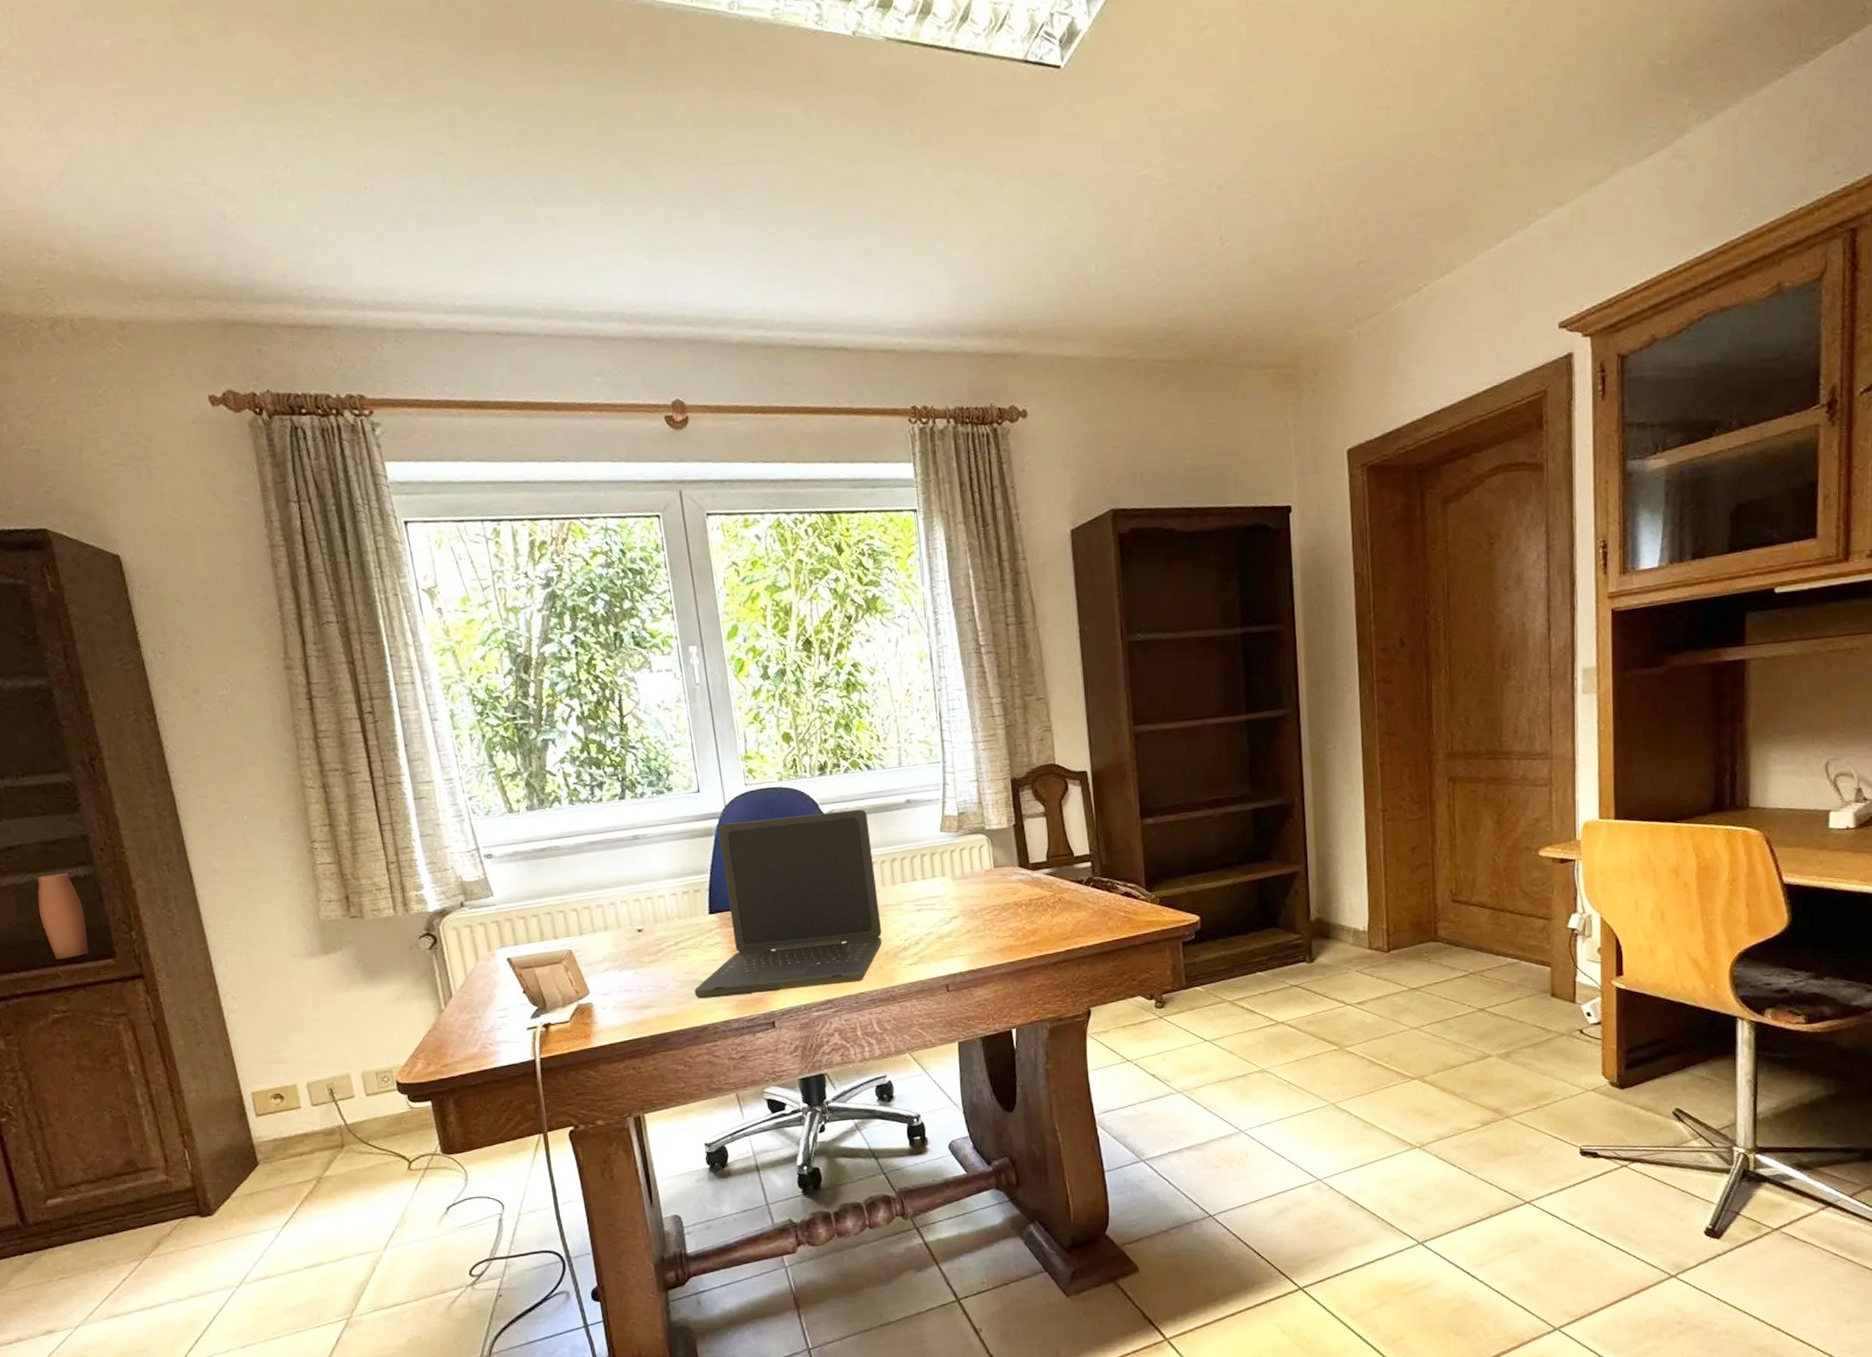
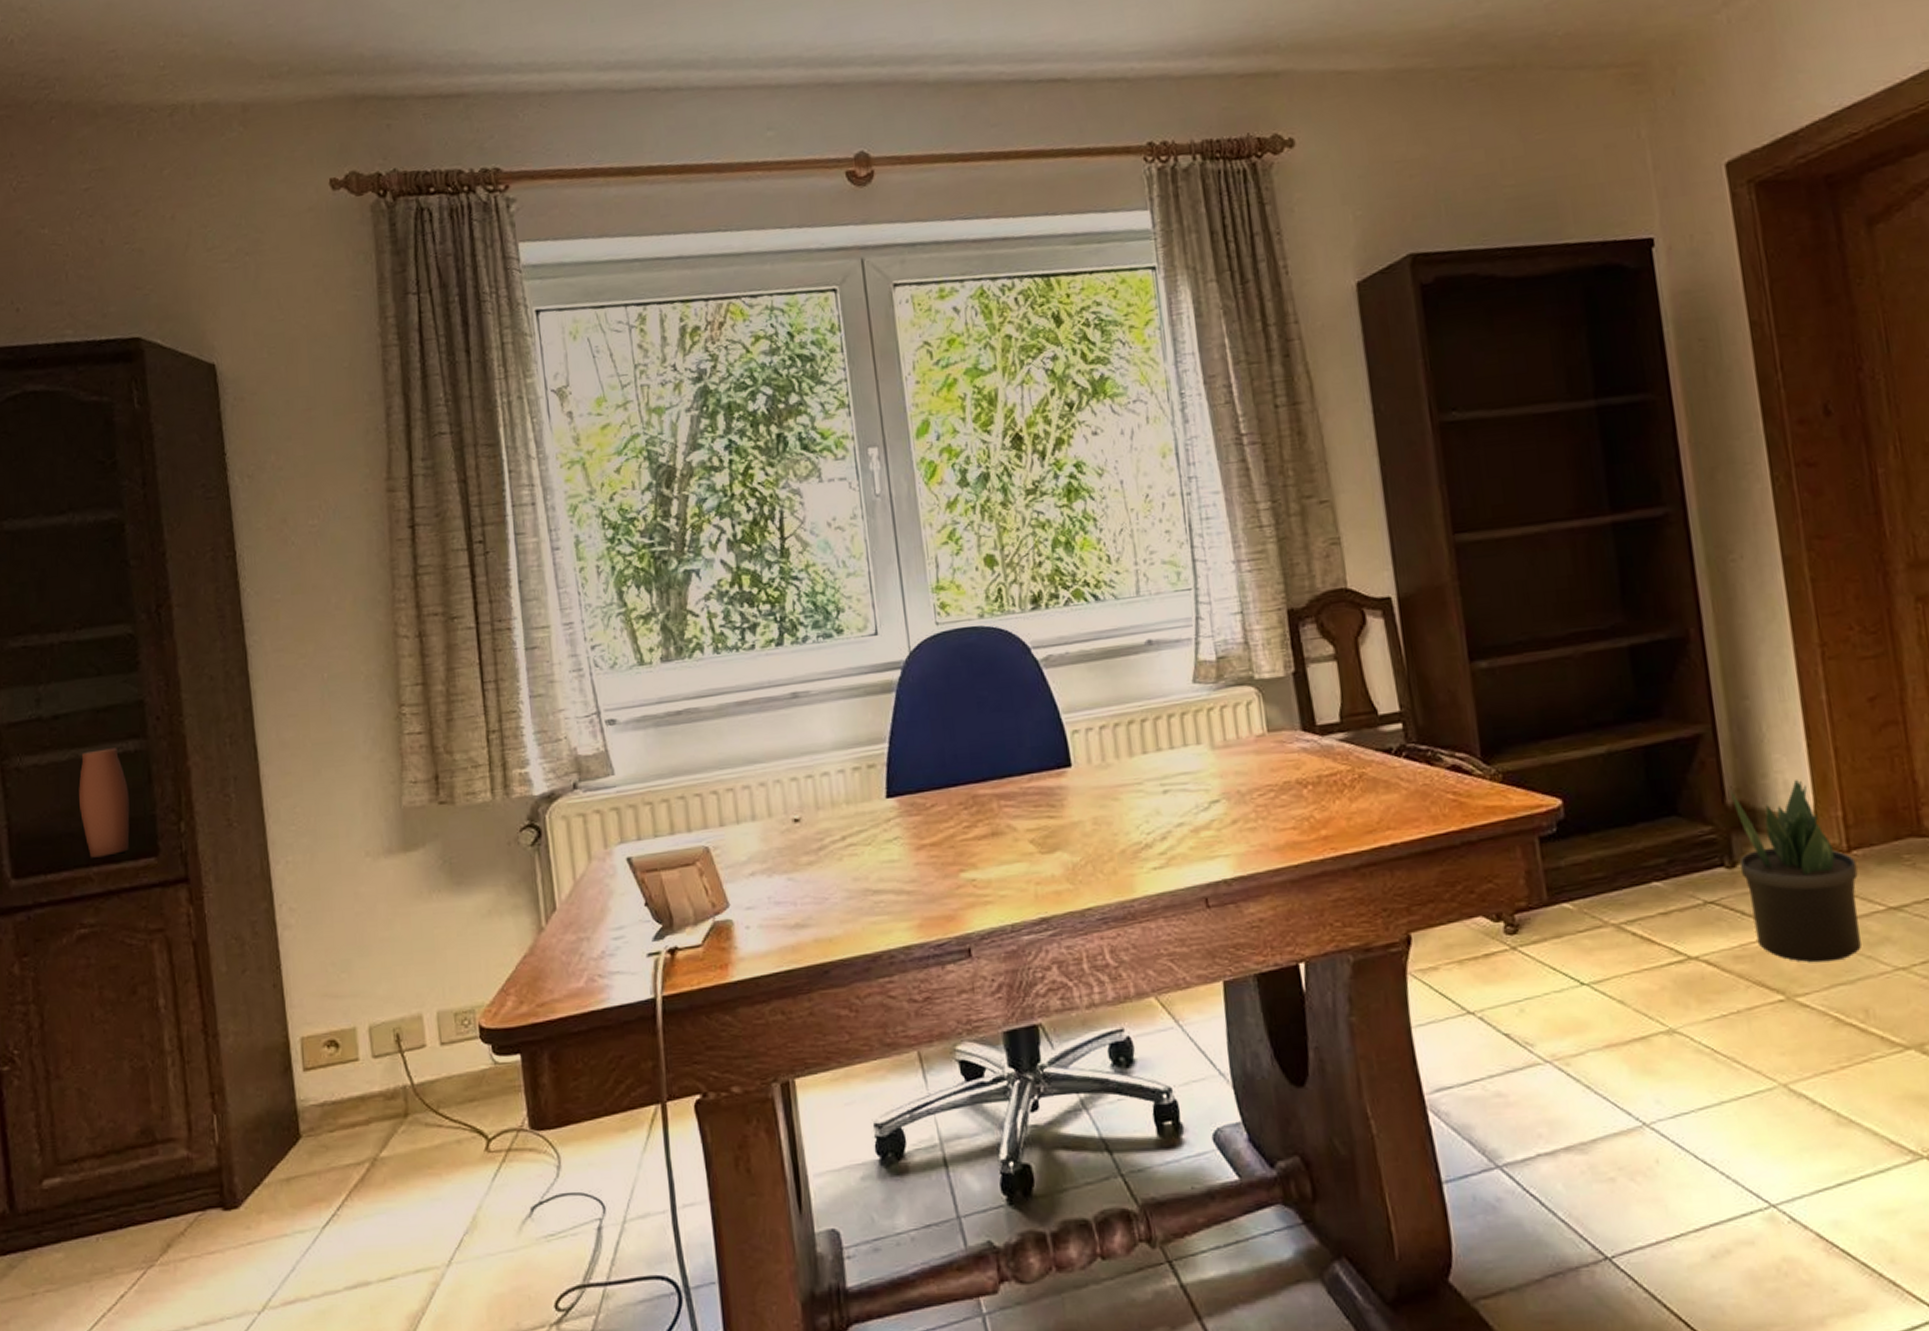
laptop: present [694,809,883,999] -> none [865,654,1117,915]
planter: none [1313,903,1393,1025] -> present [1729,780,1862,963]

